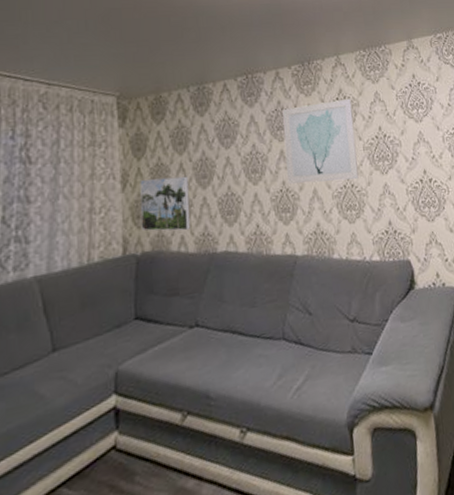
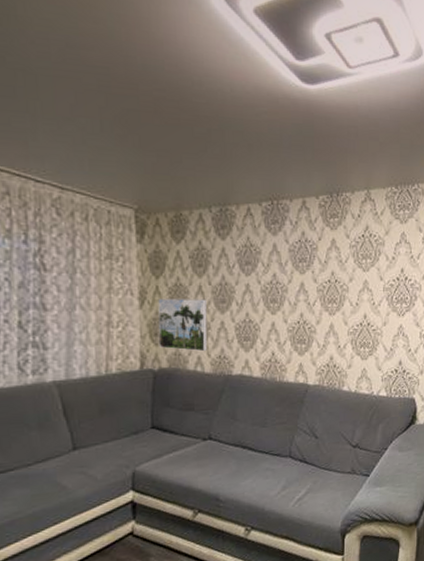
wall art: present [282,98,359,184] -> none [305,236,377,318]

